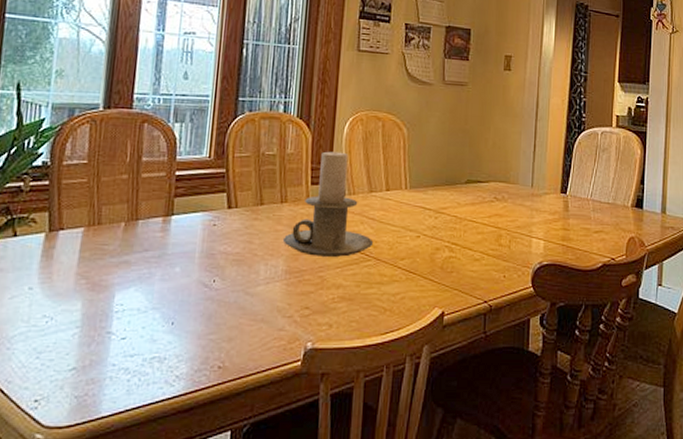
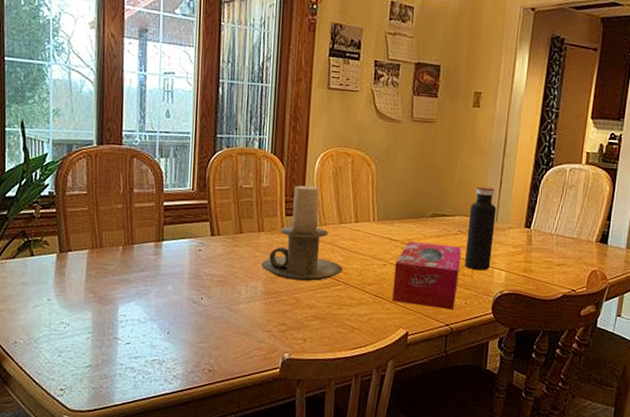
tissue box: none [426,209,497,284] -> present [392,241,461,309]
water bottle: none [500,150,532,241] -> present [464,186,497,271]

